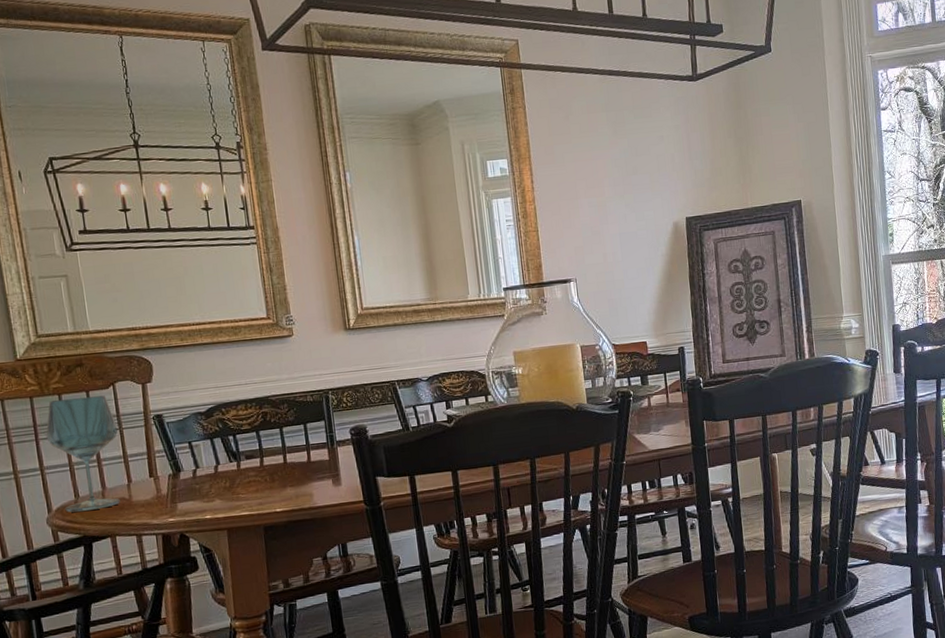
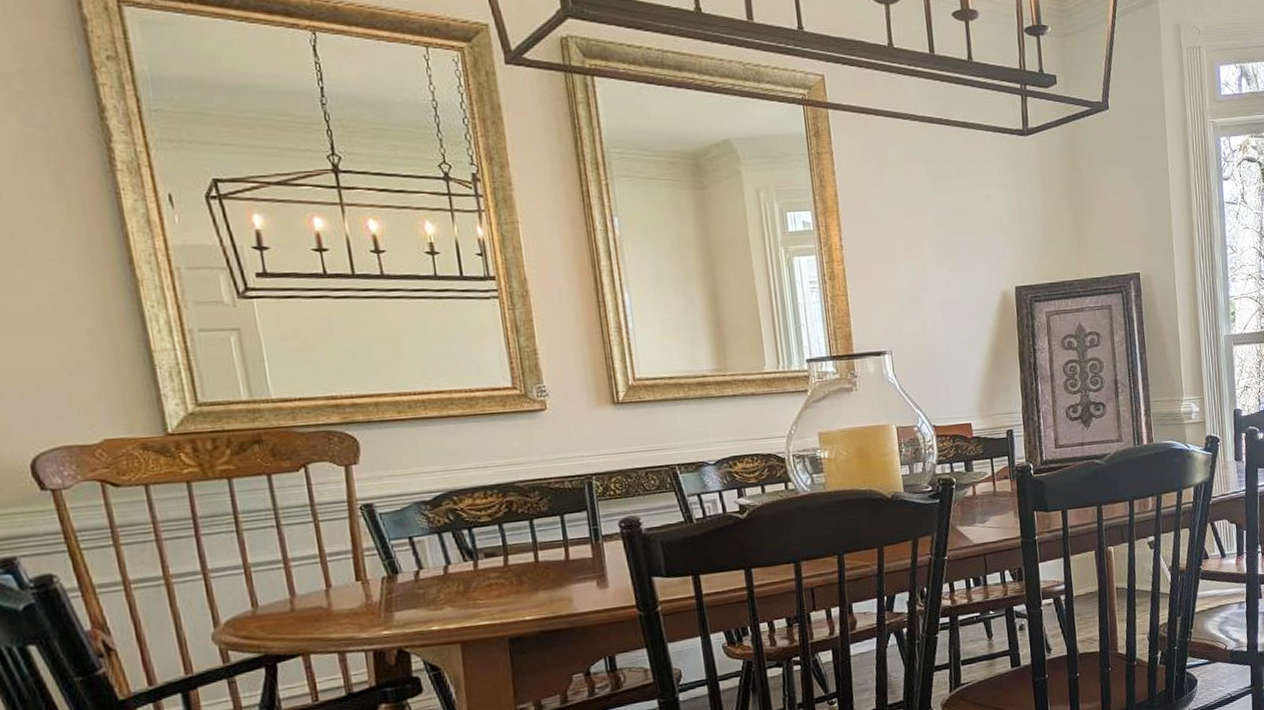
wine glass: present [46,395,120,513] -> none [210,480,316,626]

